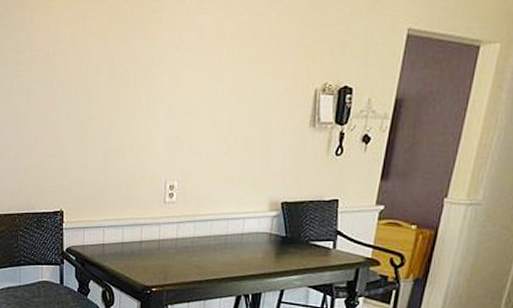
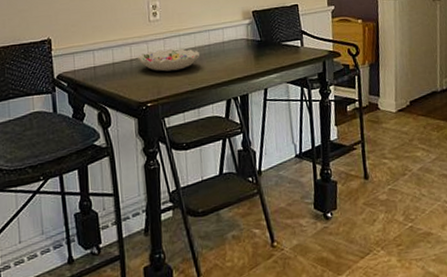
decorative bowl: none [148,234,214,258] -> present [138,48,200,72]

